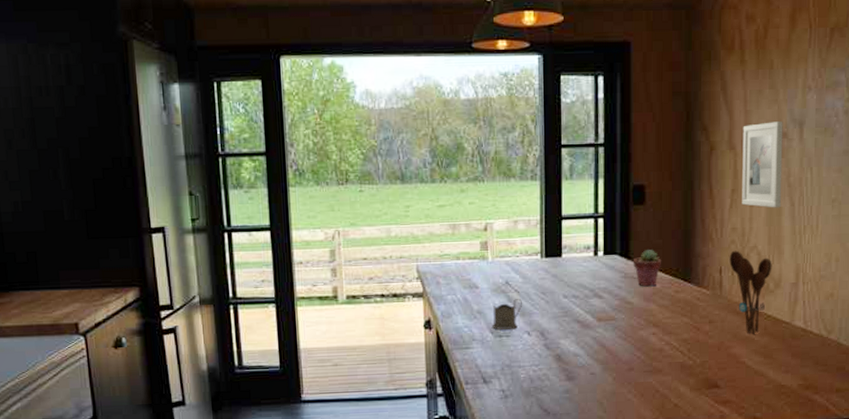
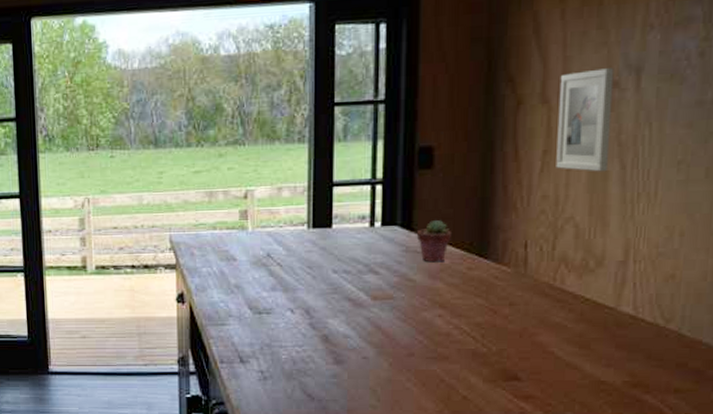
tea glass holder: present [492,299,522,330] -> none [251,273,285,306]
utensil holder: present [729,250,772,334] -> none [537,222,594,320]

